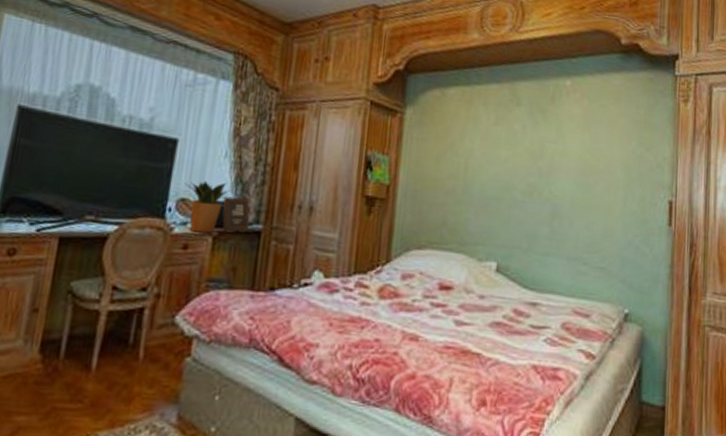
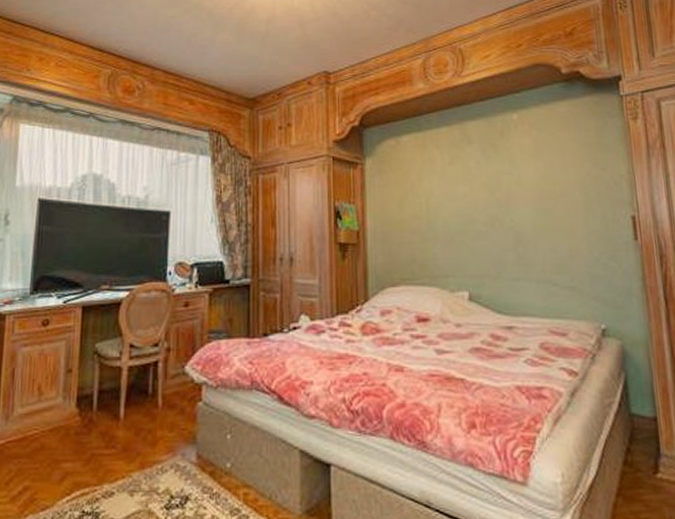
potted plant: present [184,180,232,234] -> none [180,244,221,291]
picture frame: present [222,196,250,232] -> none [214,256,239,288]

